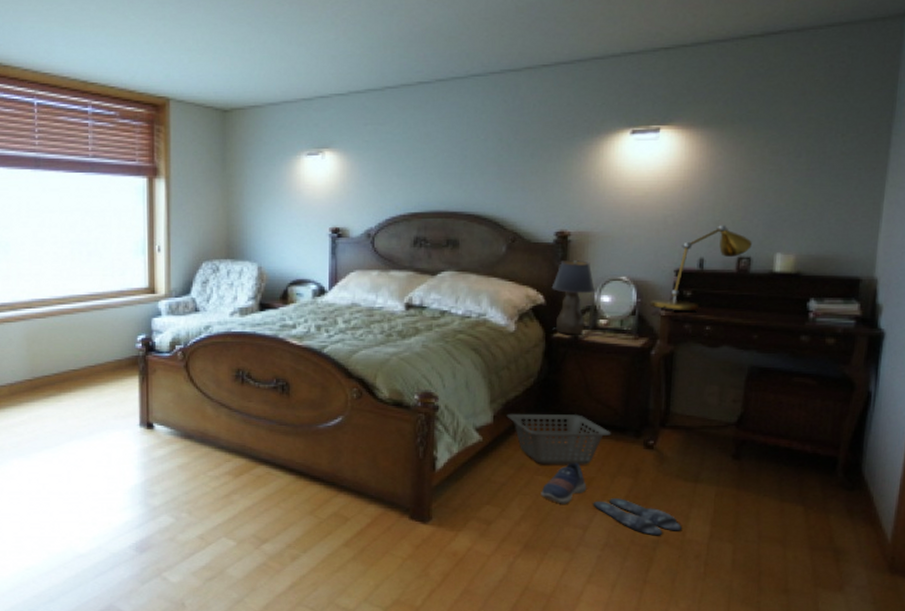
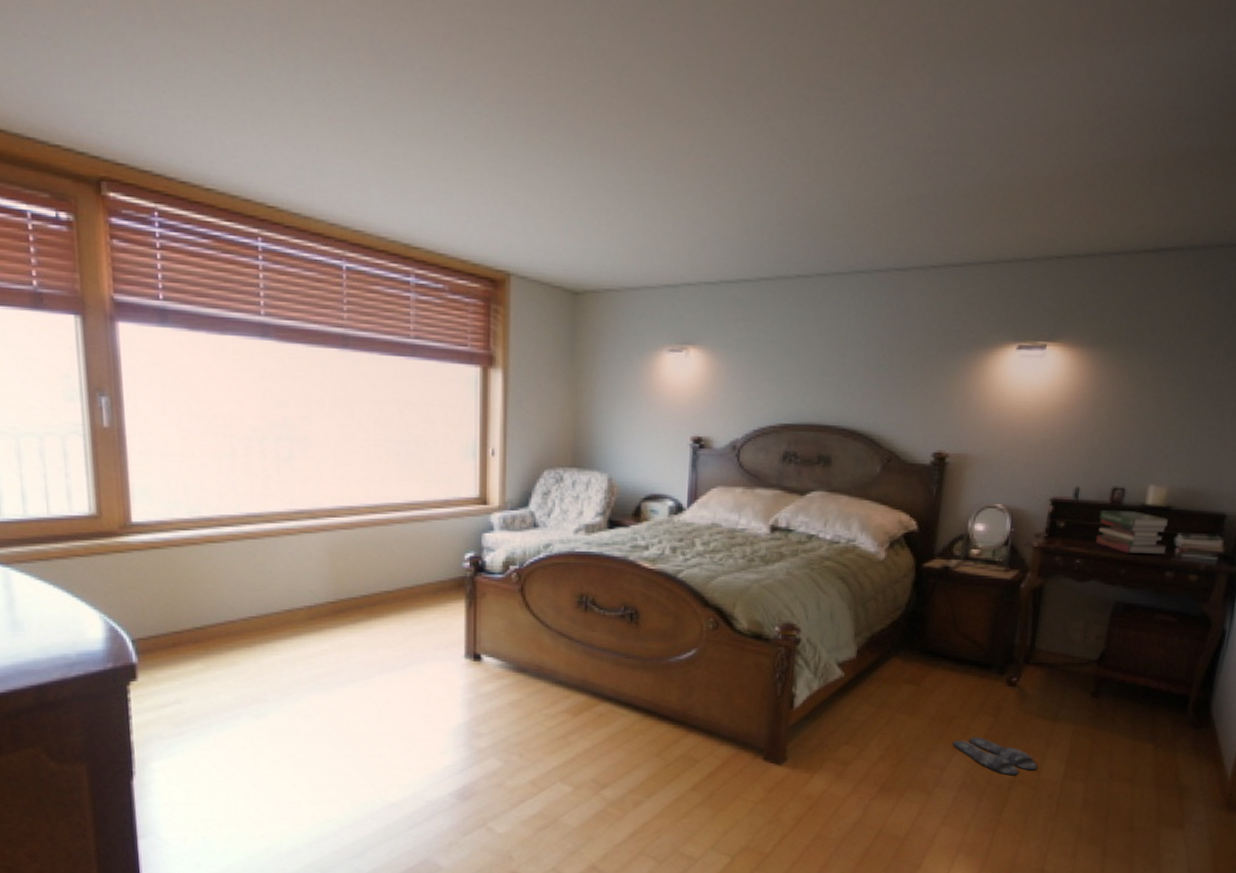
laundry basket: present [506,413,612,465] -> none [870,648,976,703]
shoe: present [541,463,587,504] -> none [901,700,948,744]
table lamp: present [551,260,595,335] -> none [923,484,969,565]
desk lamp: present [649,225,752,310] -> none [1023,453,1128,542]
books: none [724,277,800,320] -> present [1095,509,1169,555]

